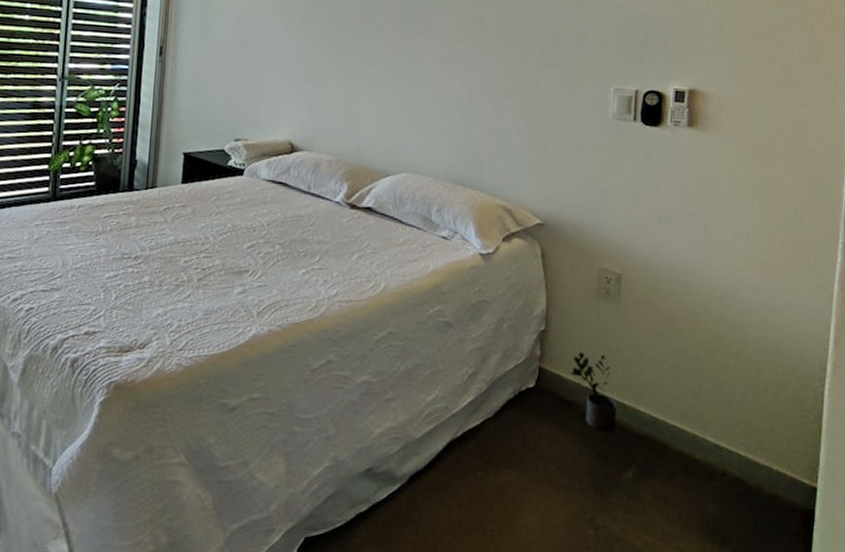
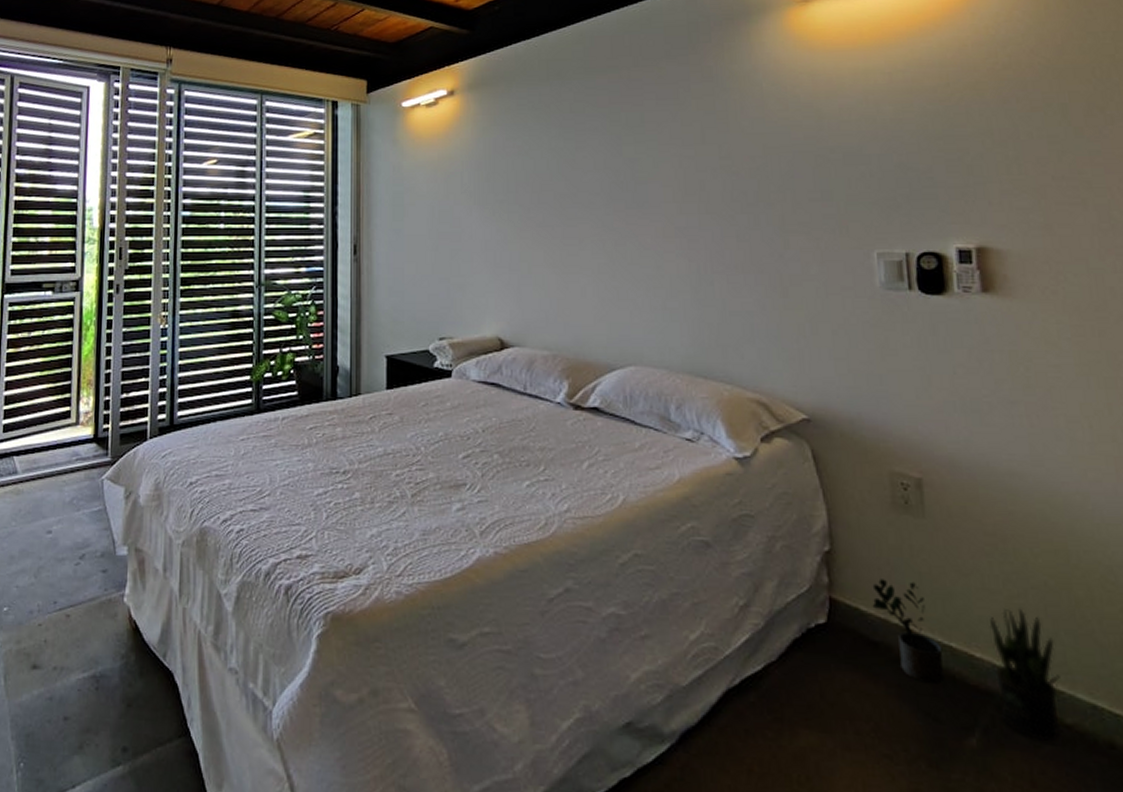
potted plant: none [651,374,697,473] -> present [989,608,1060,742]

